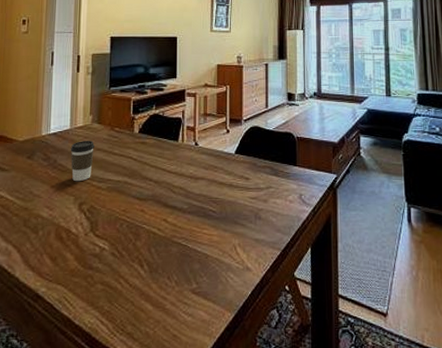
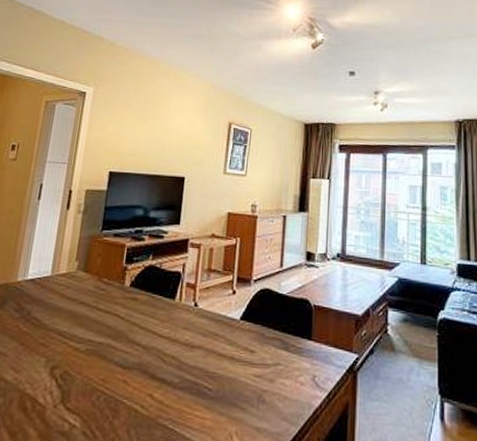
coffee cup: present [70,140,94,182] -> none [46,290,77,341]

